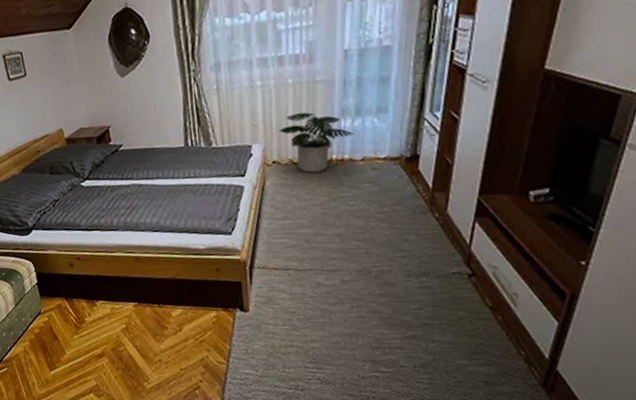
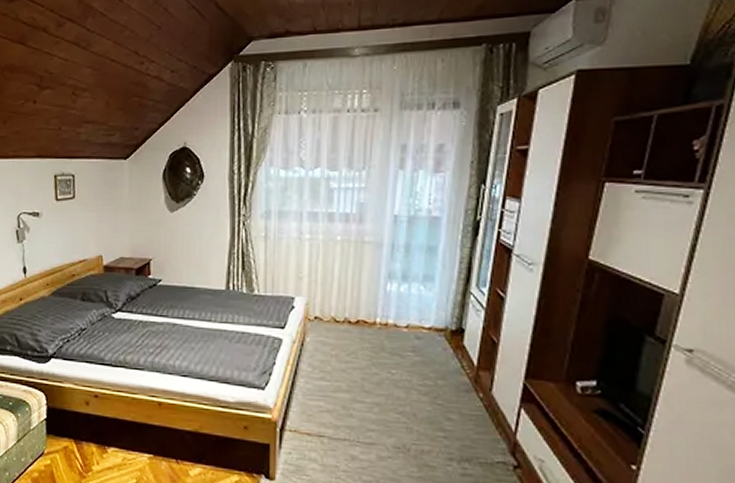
potted plant: present [278,112,354,174] -> none [323,271,400,335]

